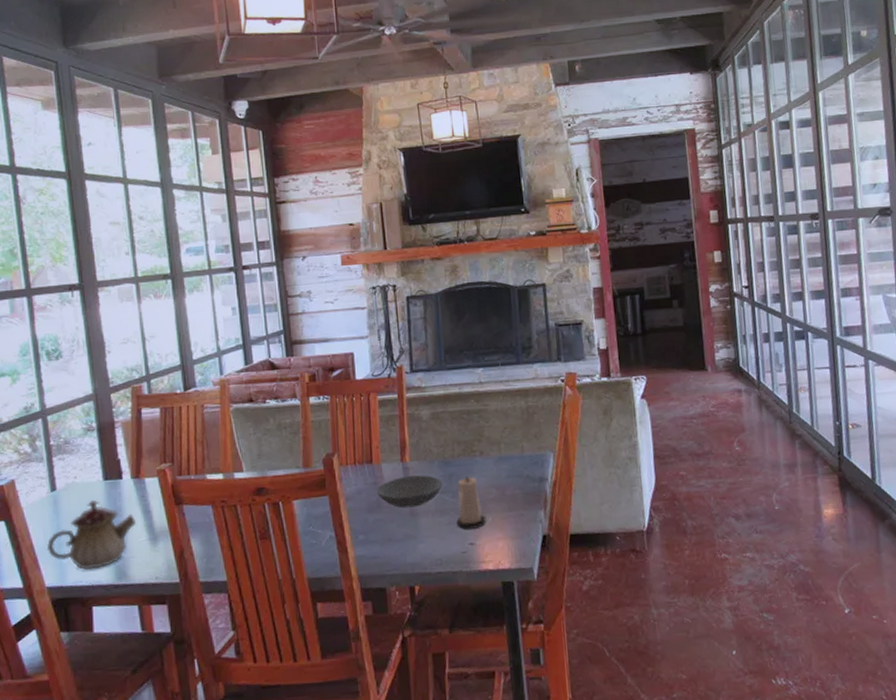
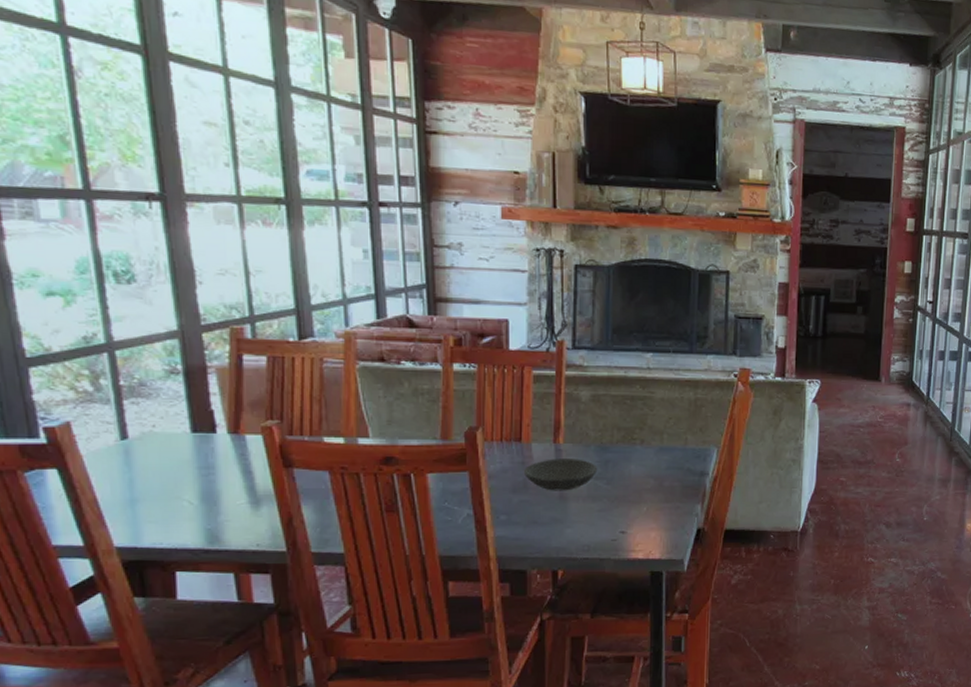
teapot: present [46,499,136,570] -> none [115,453,233,531]
candle: present [456,476,486,529] -> none [609,464,640,517]

